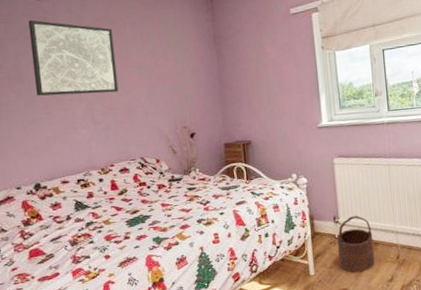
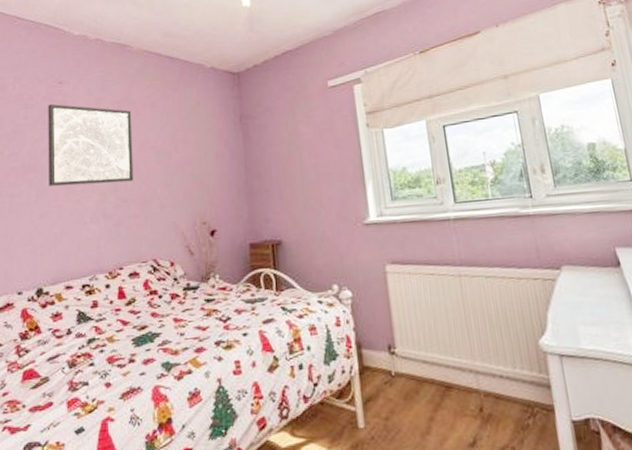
wooden bucket: present [337,215,375,273] -> none [393,345,449,430]

